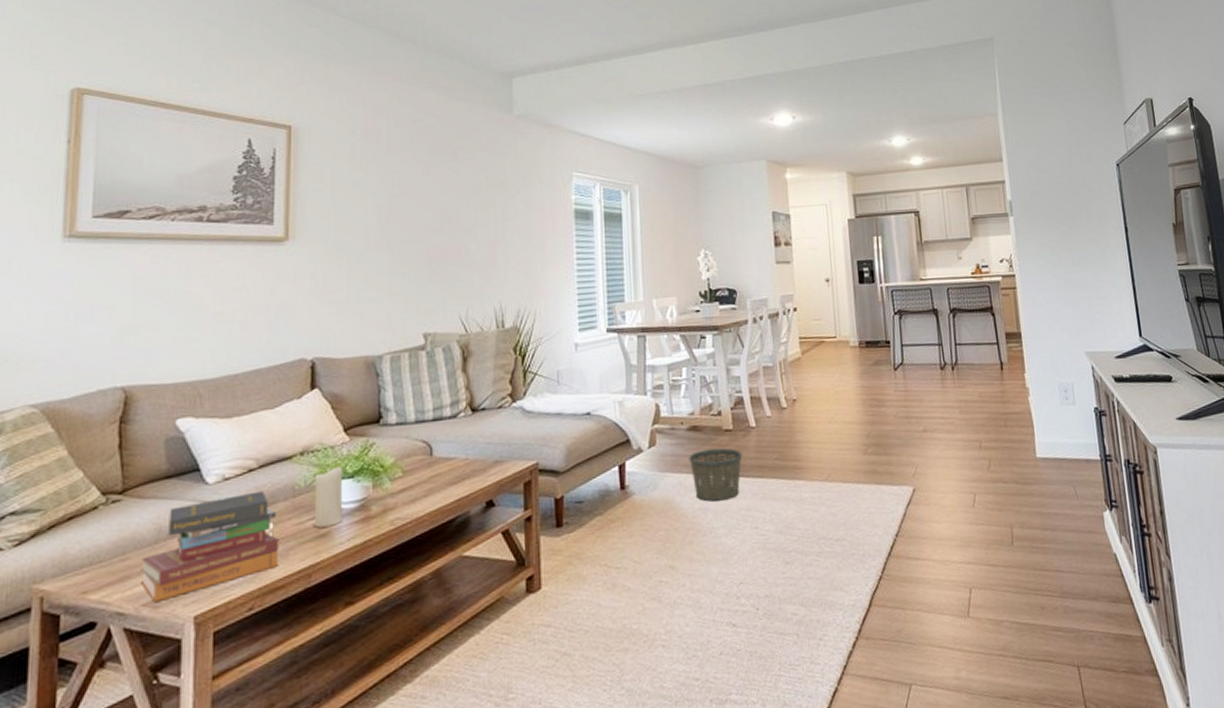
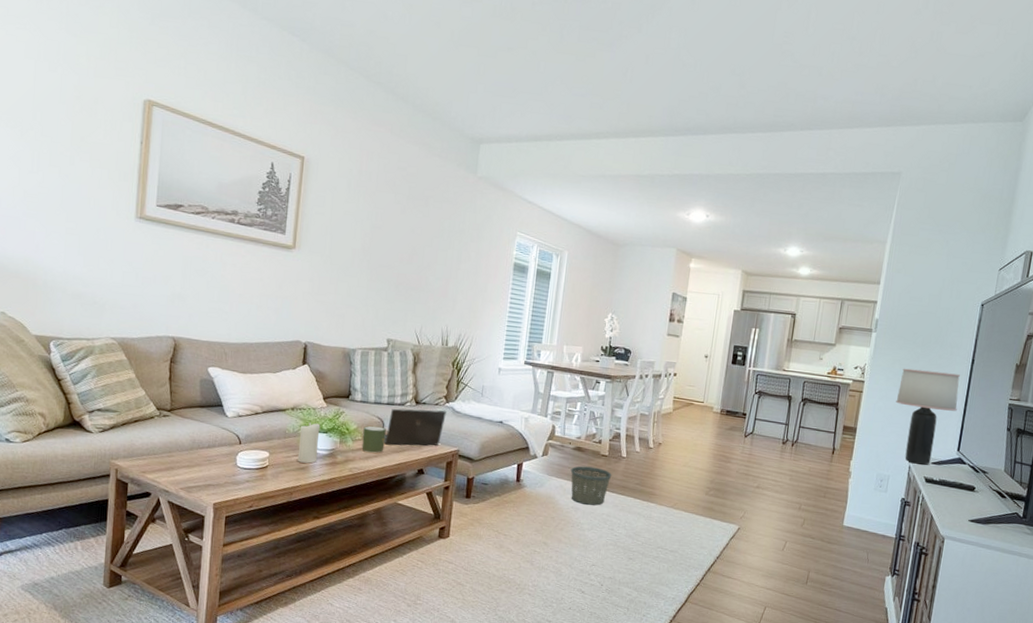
books: present [140,491,279,602] -> none [180,428,273,489]
mug: none [404,452,436,494] -> present [362,426,386,454]
laptop: none [434,414,514,477] -> present [383,408,446,446]
table lamp: none [1053,247,1125,363] -> present [896,368,960,465]

